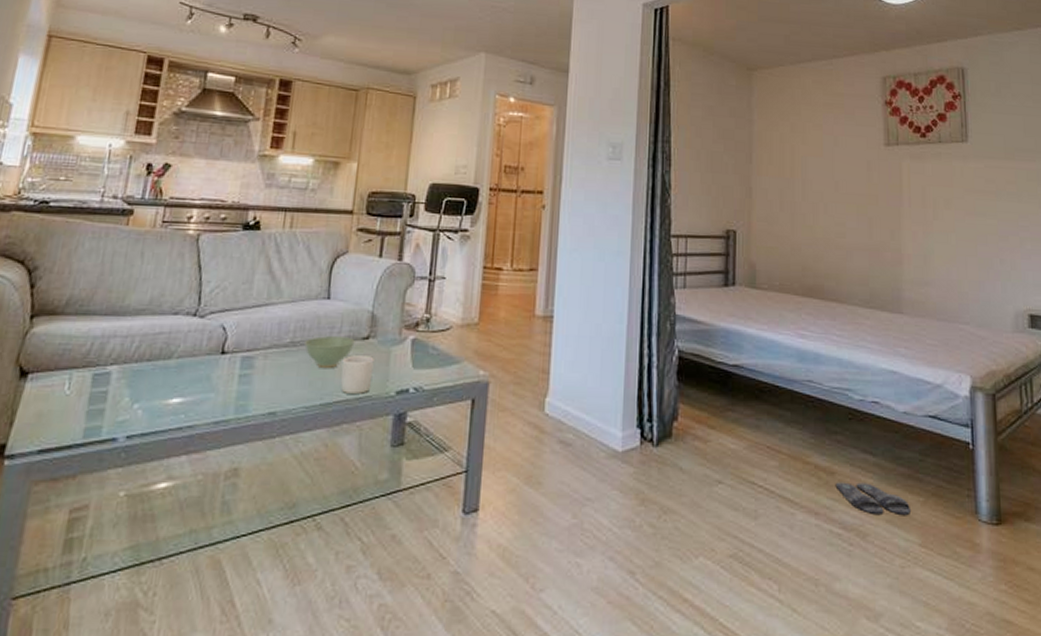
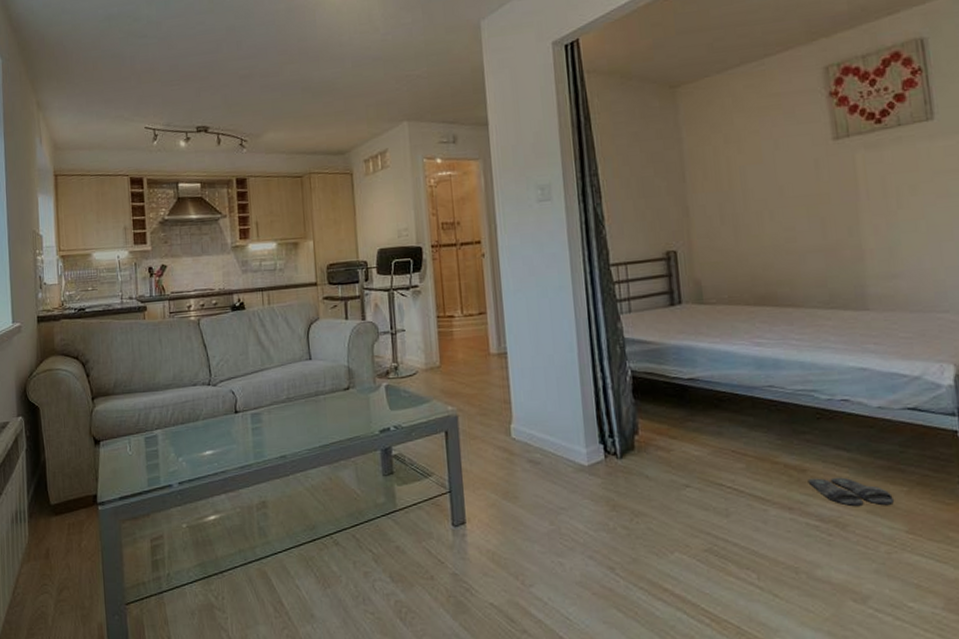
bowl: present [304,336,355,369] -> none [298,389,339,418]
mug: present [340,355,374,394] -> none [330,403,359,436]

